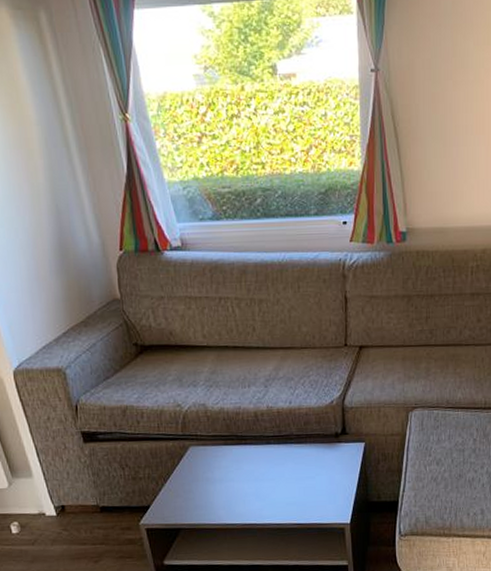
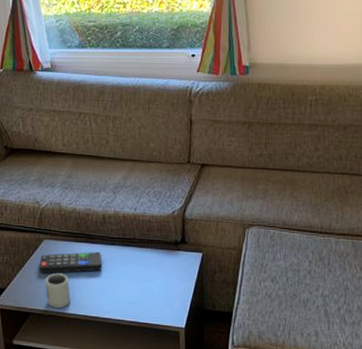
remote control: none [186,453,258,484] -> present [39,251,102,274]
cup: none [195,481,226,520] -> present [45,273,71,308]

